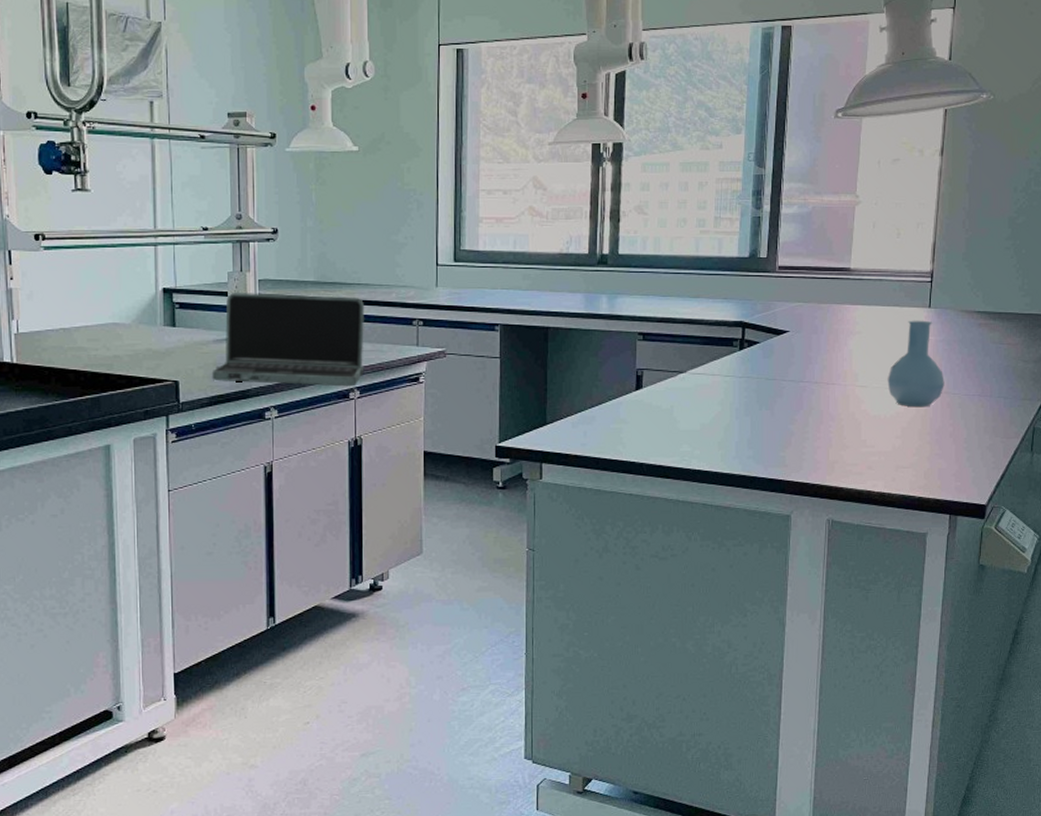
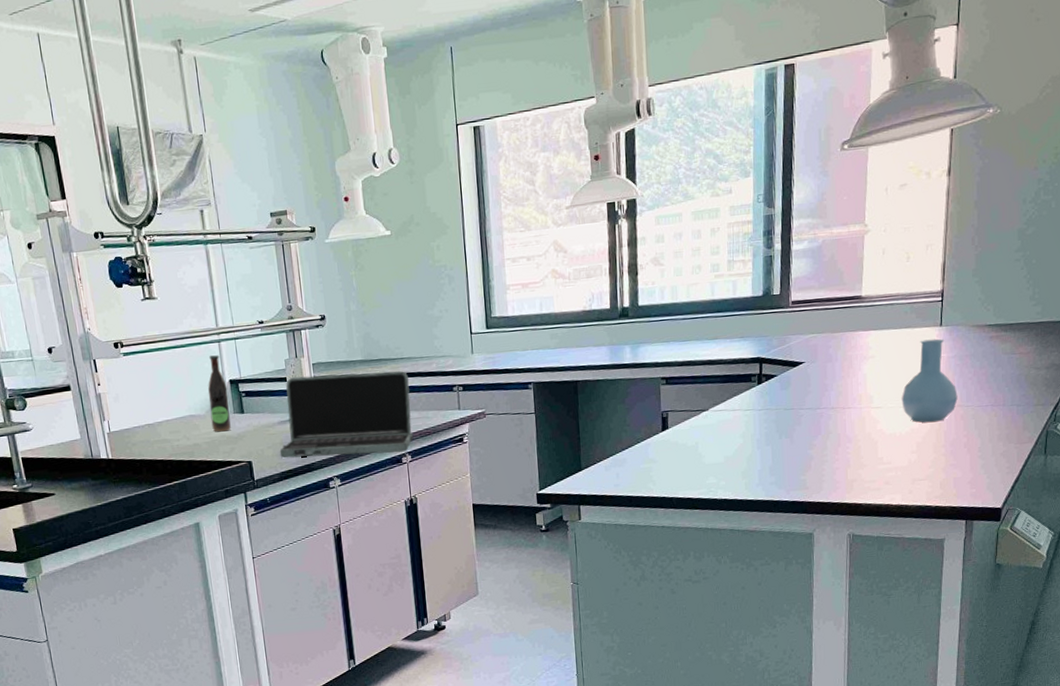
bottle: none [136,260,160,345] -> present [207,355,231,432]

